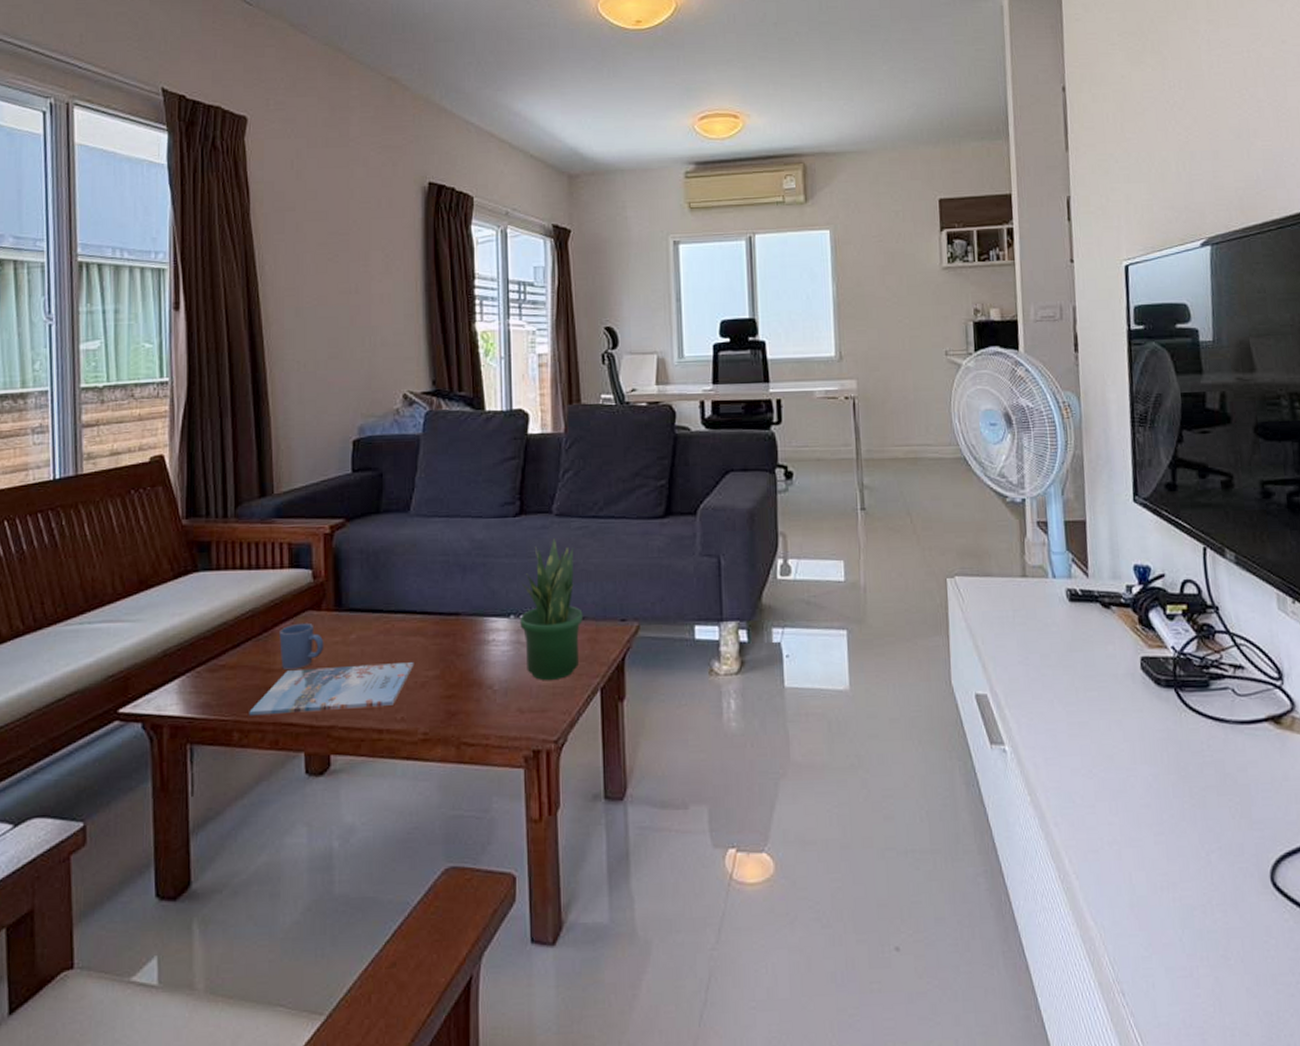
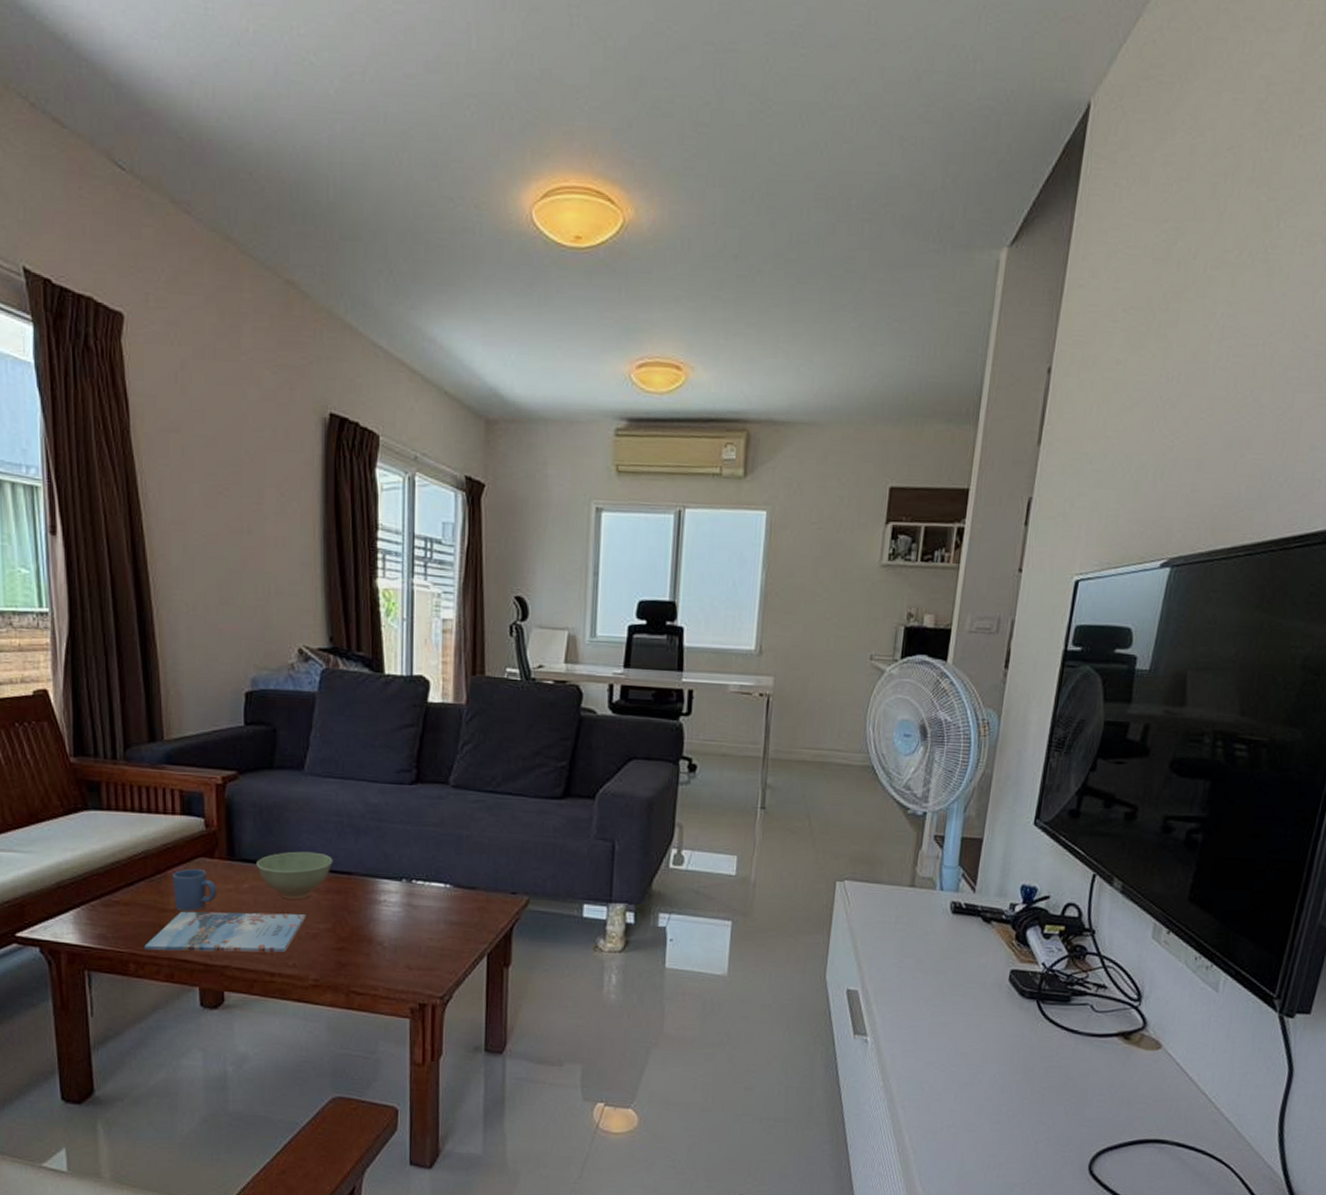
bowl: none [364,595,440,649] -> present [256,851,333,901]
planter: present [520,538,583,680] -> none [412,809,474,942]

